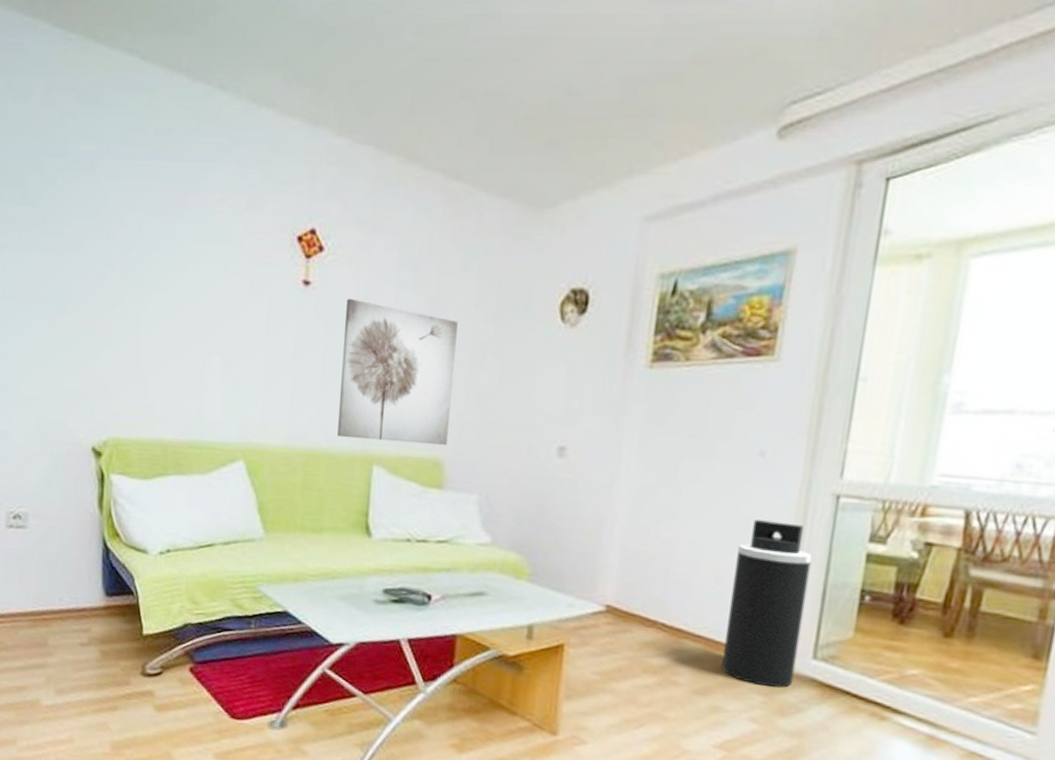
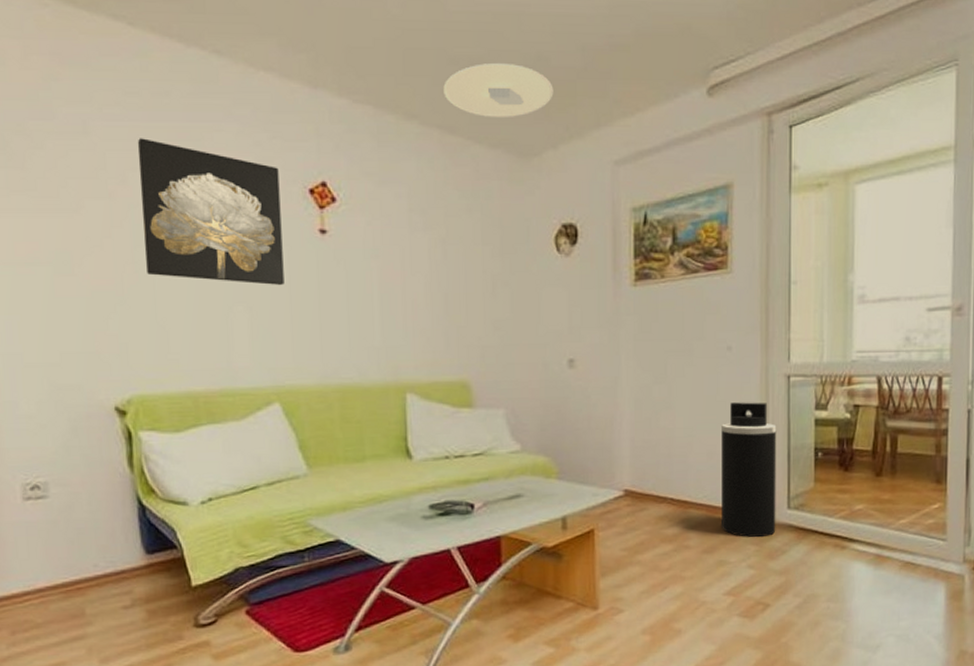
wall art: none [134,177,269,338] -> present [137,138,284,286]
wall art: present [338,298,458,446] -> none [363,243,472,371]
ceiling light: none [452,97,582,163] -> present [443,62,554,118]

